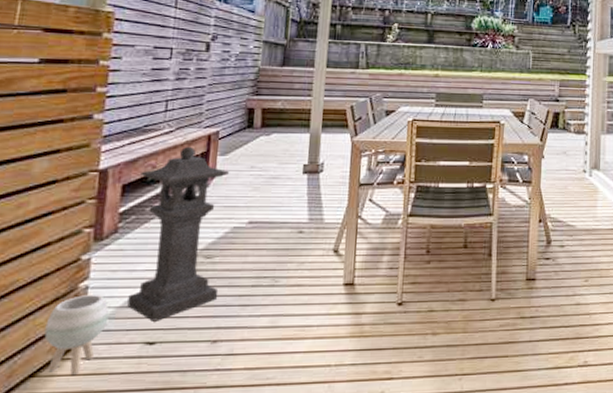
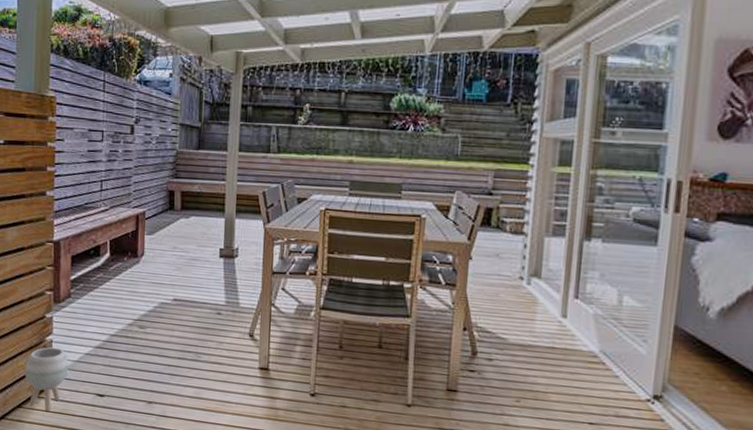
stone lantern: present [127,146,230,322] -> none [82,224,156,378]

